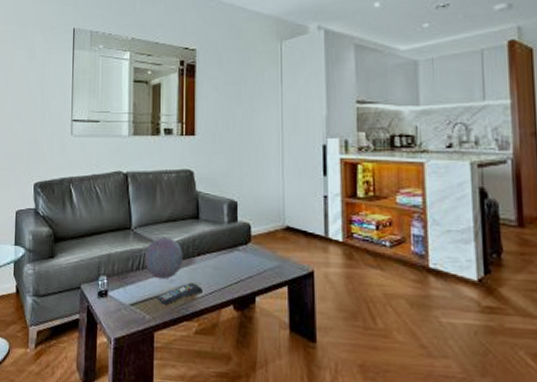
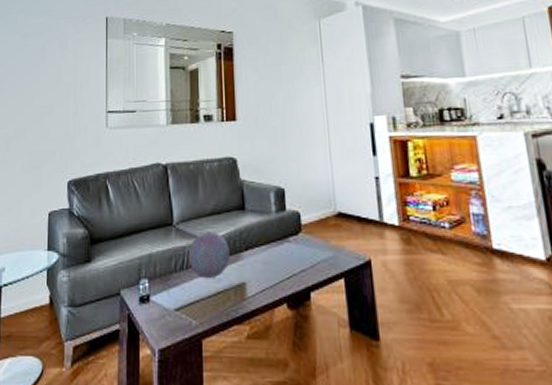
remote control: present [156,282,203,305] -> none [202,281,253,308]

